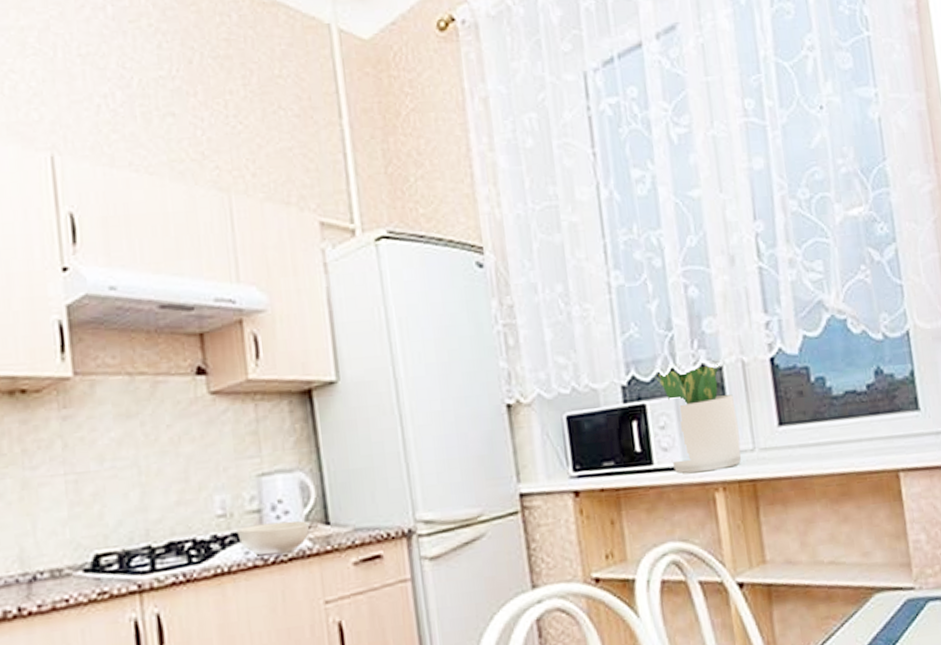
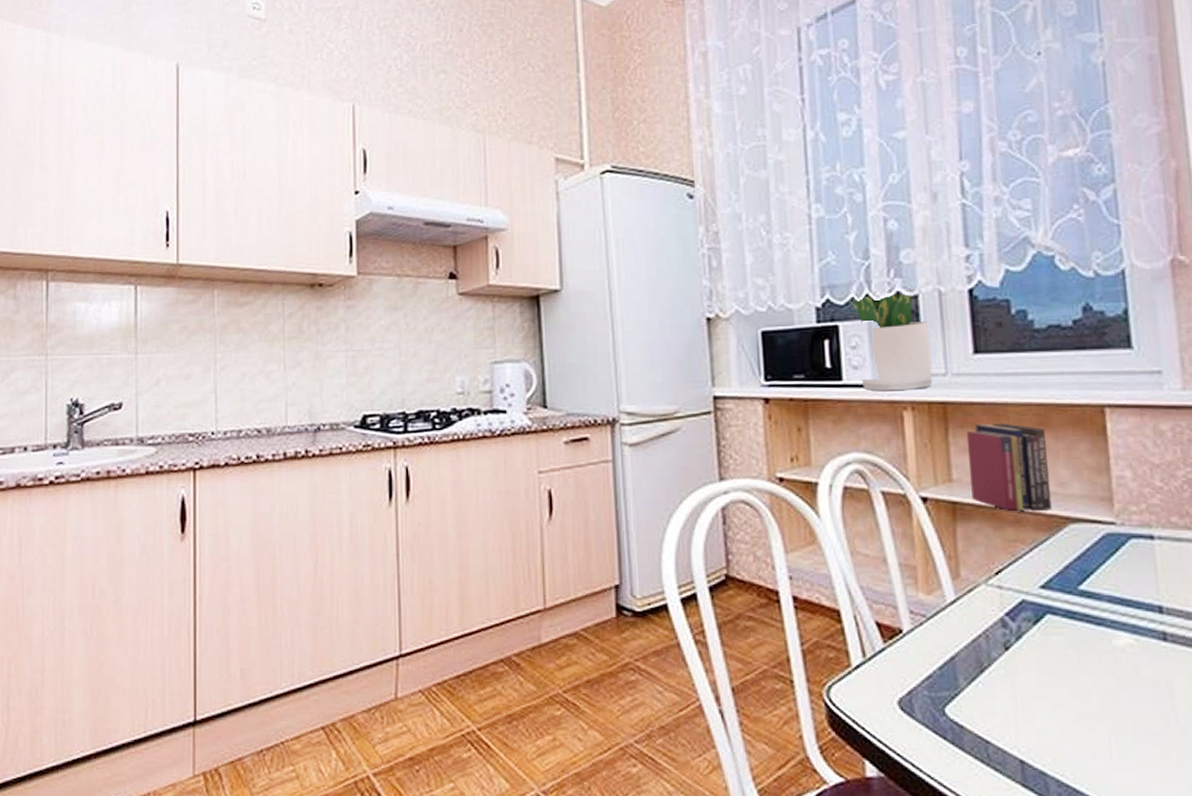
bowl: present [236,520,310,557] -> none [472,402,531,430]
books: none [776,496,859,587] -> present [966,423,1052,511]

